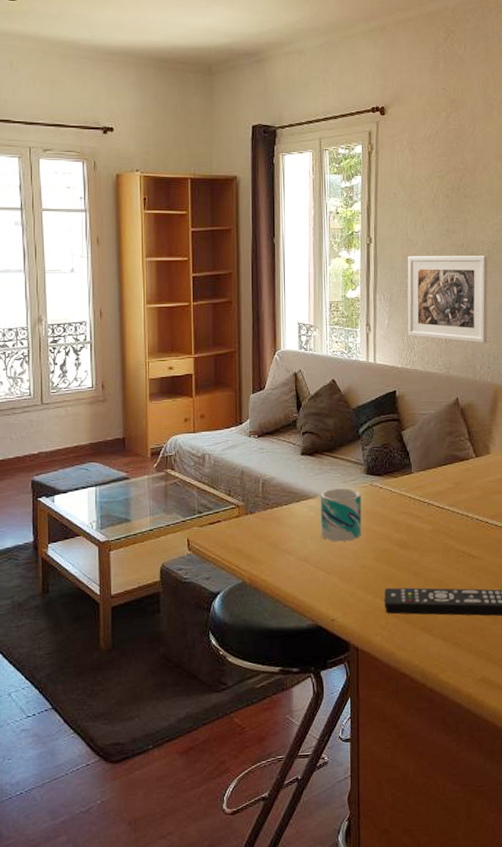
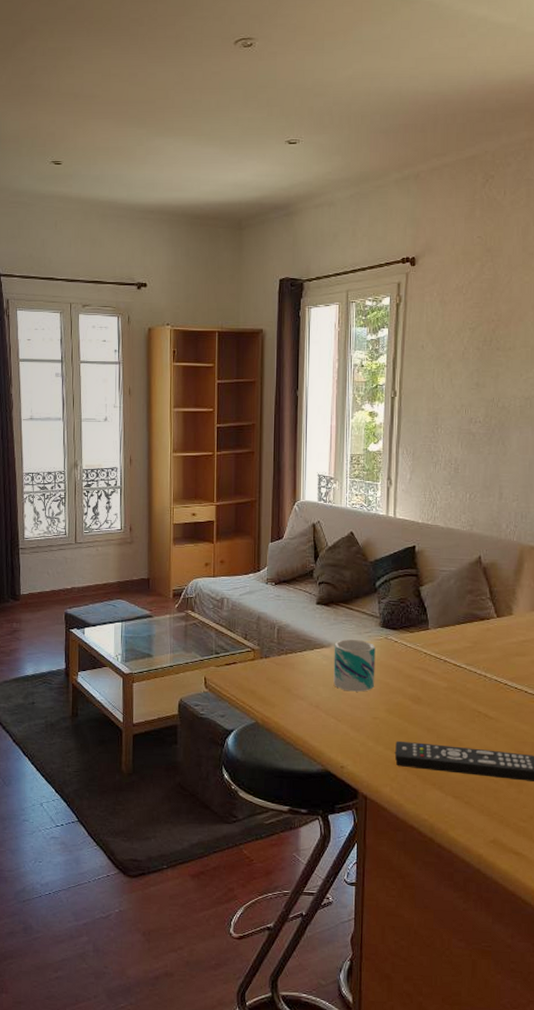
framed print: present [407,256,488,343] -> none [430,410,520,501]

